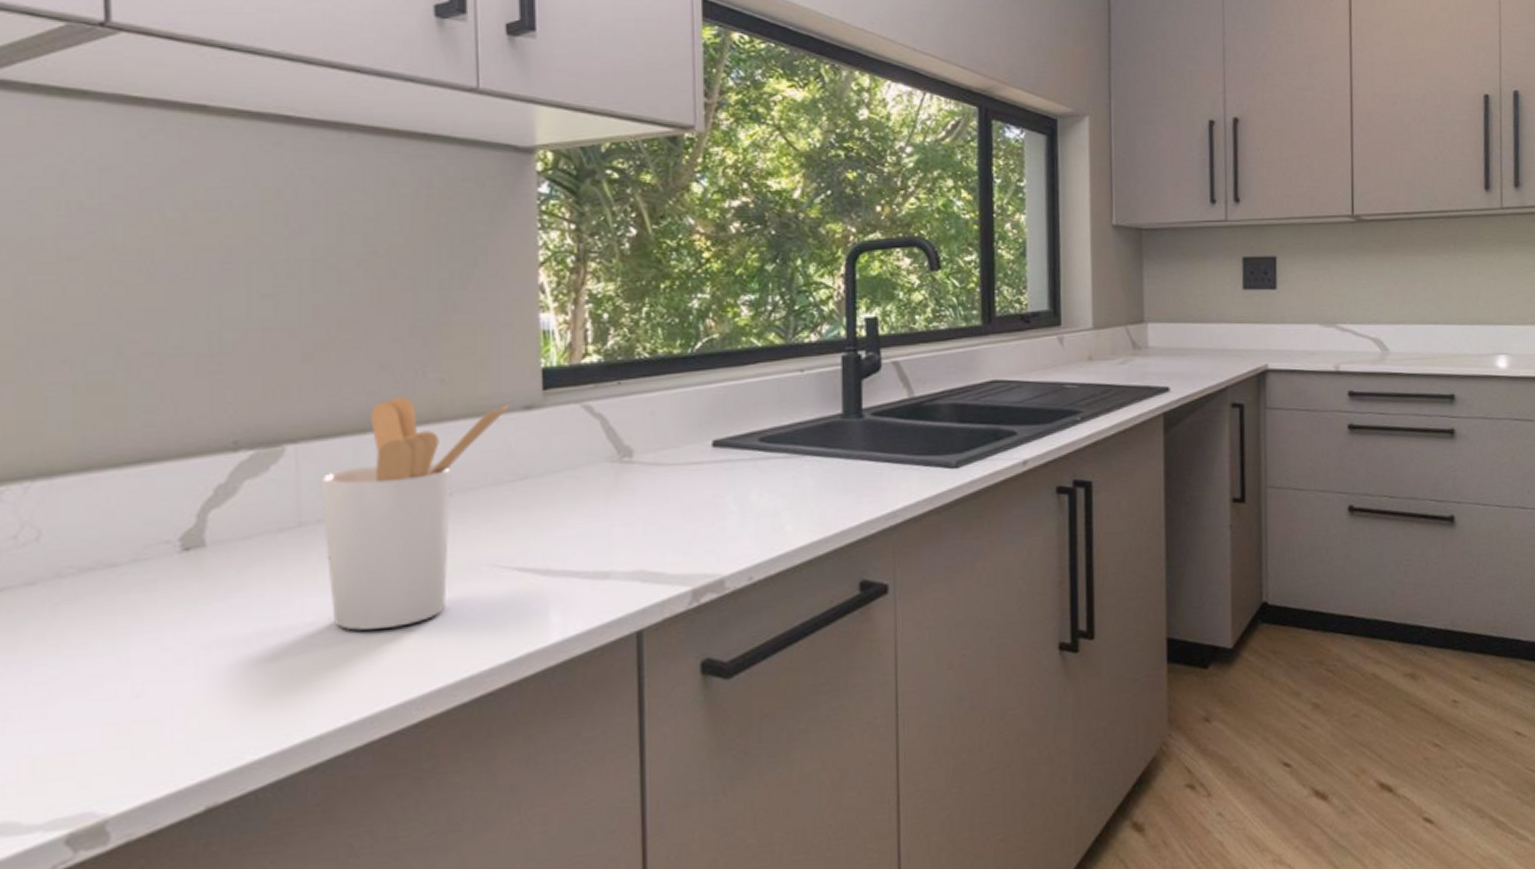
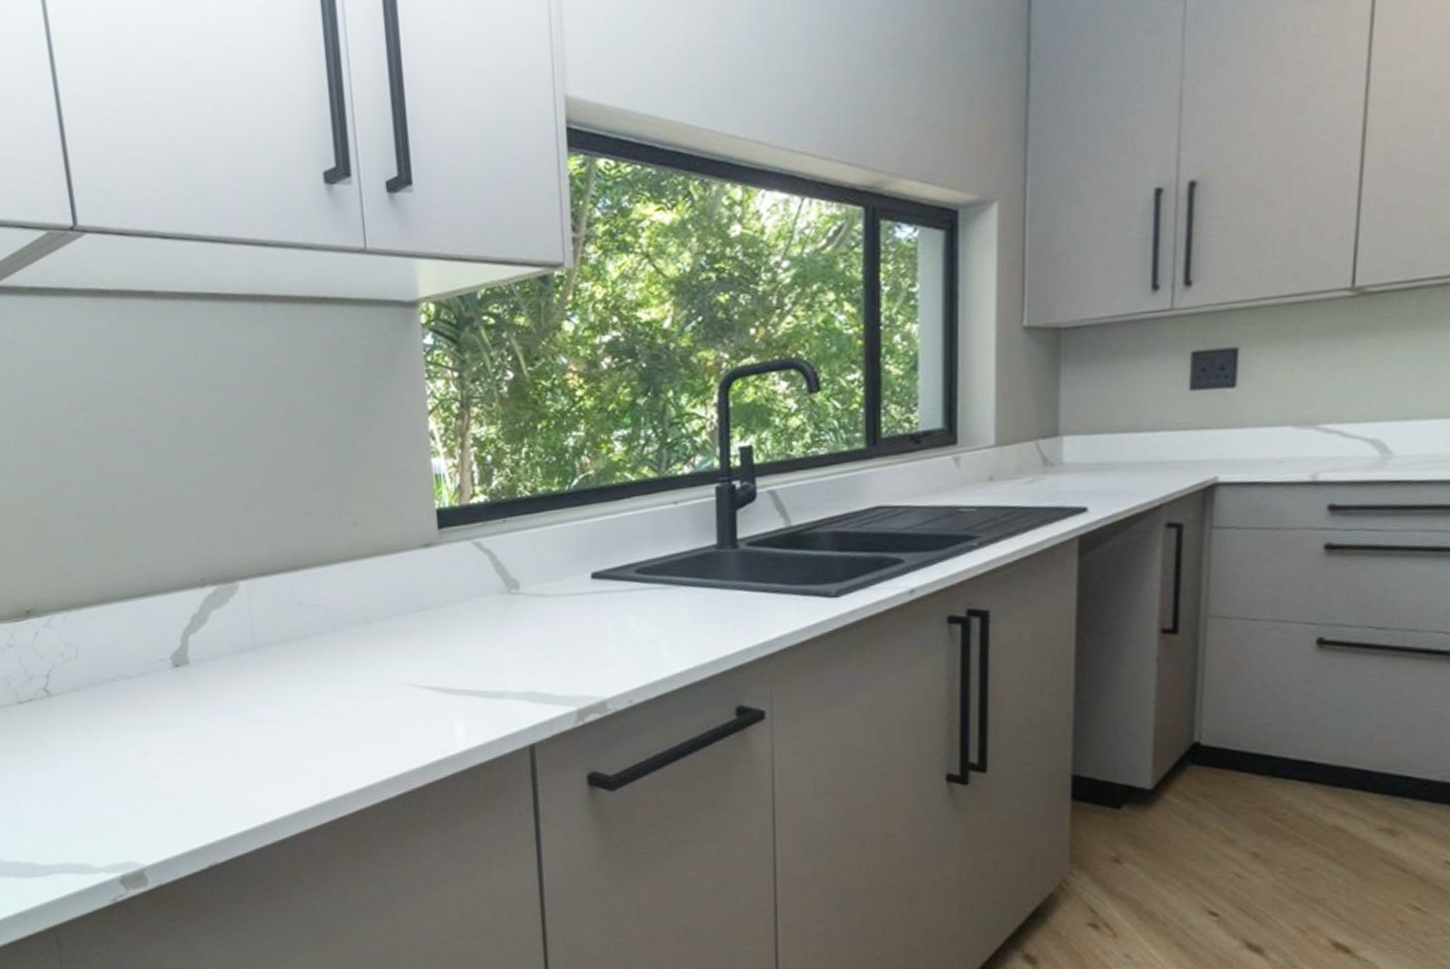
utensil holder: present [320,397,509,631] -> none [266,538,411,735]

